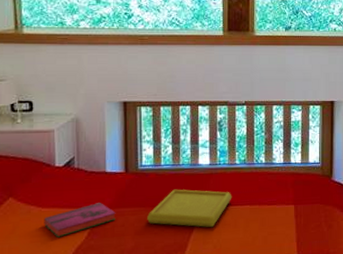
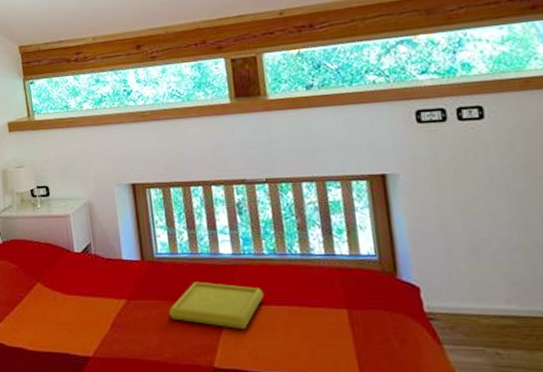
hardback book: present [44,203,116,237] -> none [69,293,137,327]

